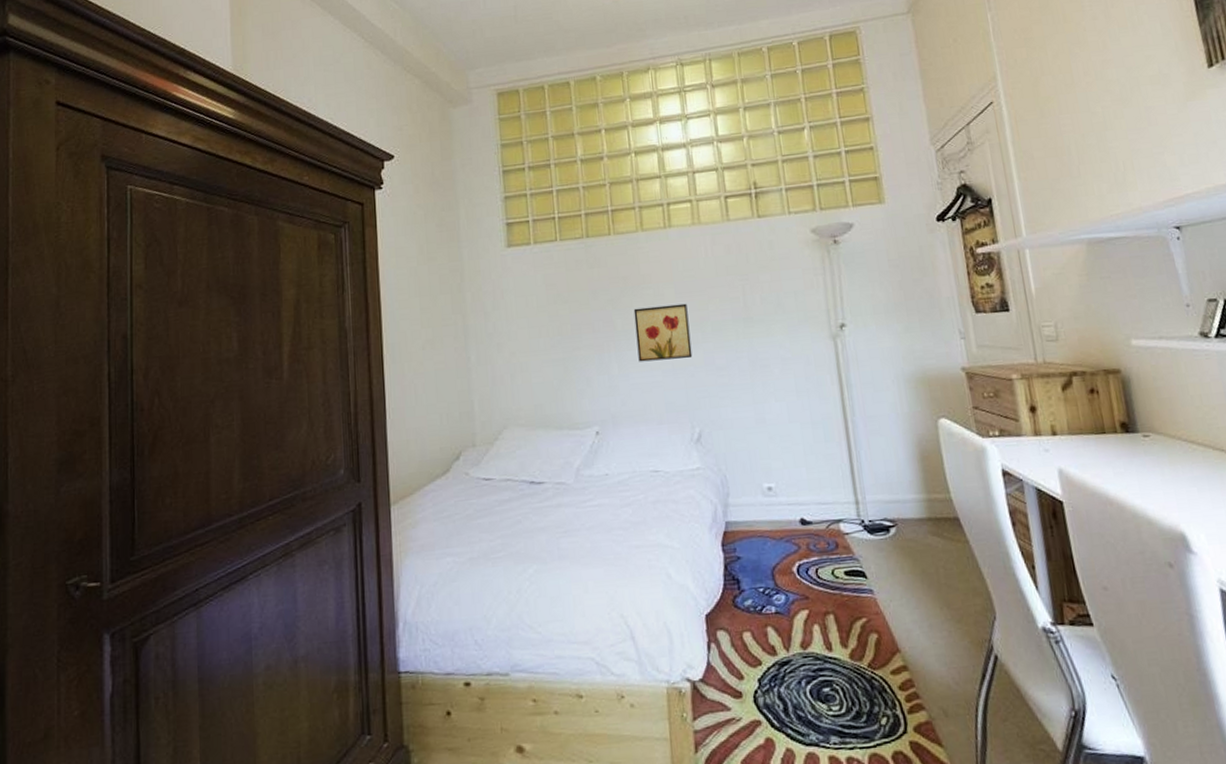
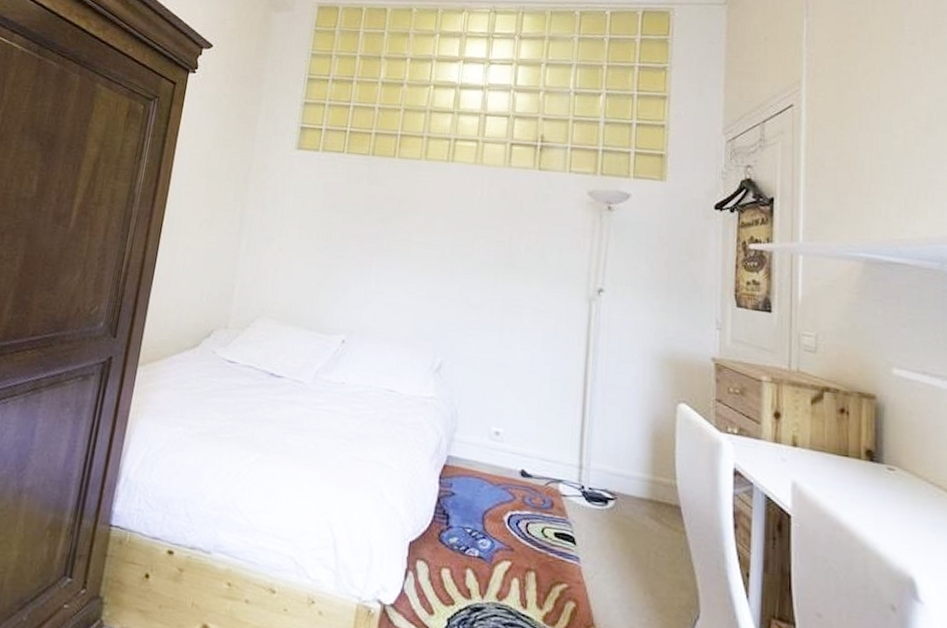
wall art: present [633,303,693,362] -> none [396,231,454,290]

